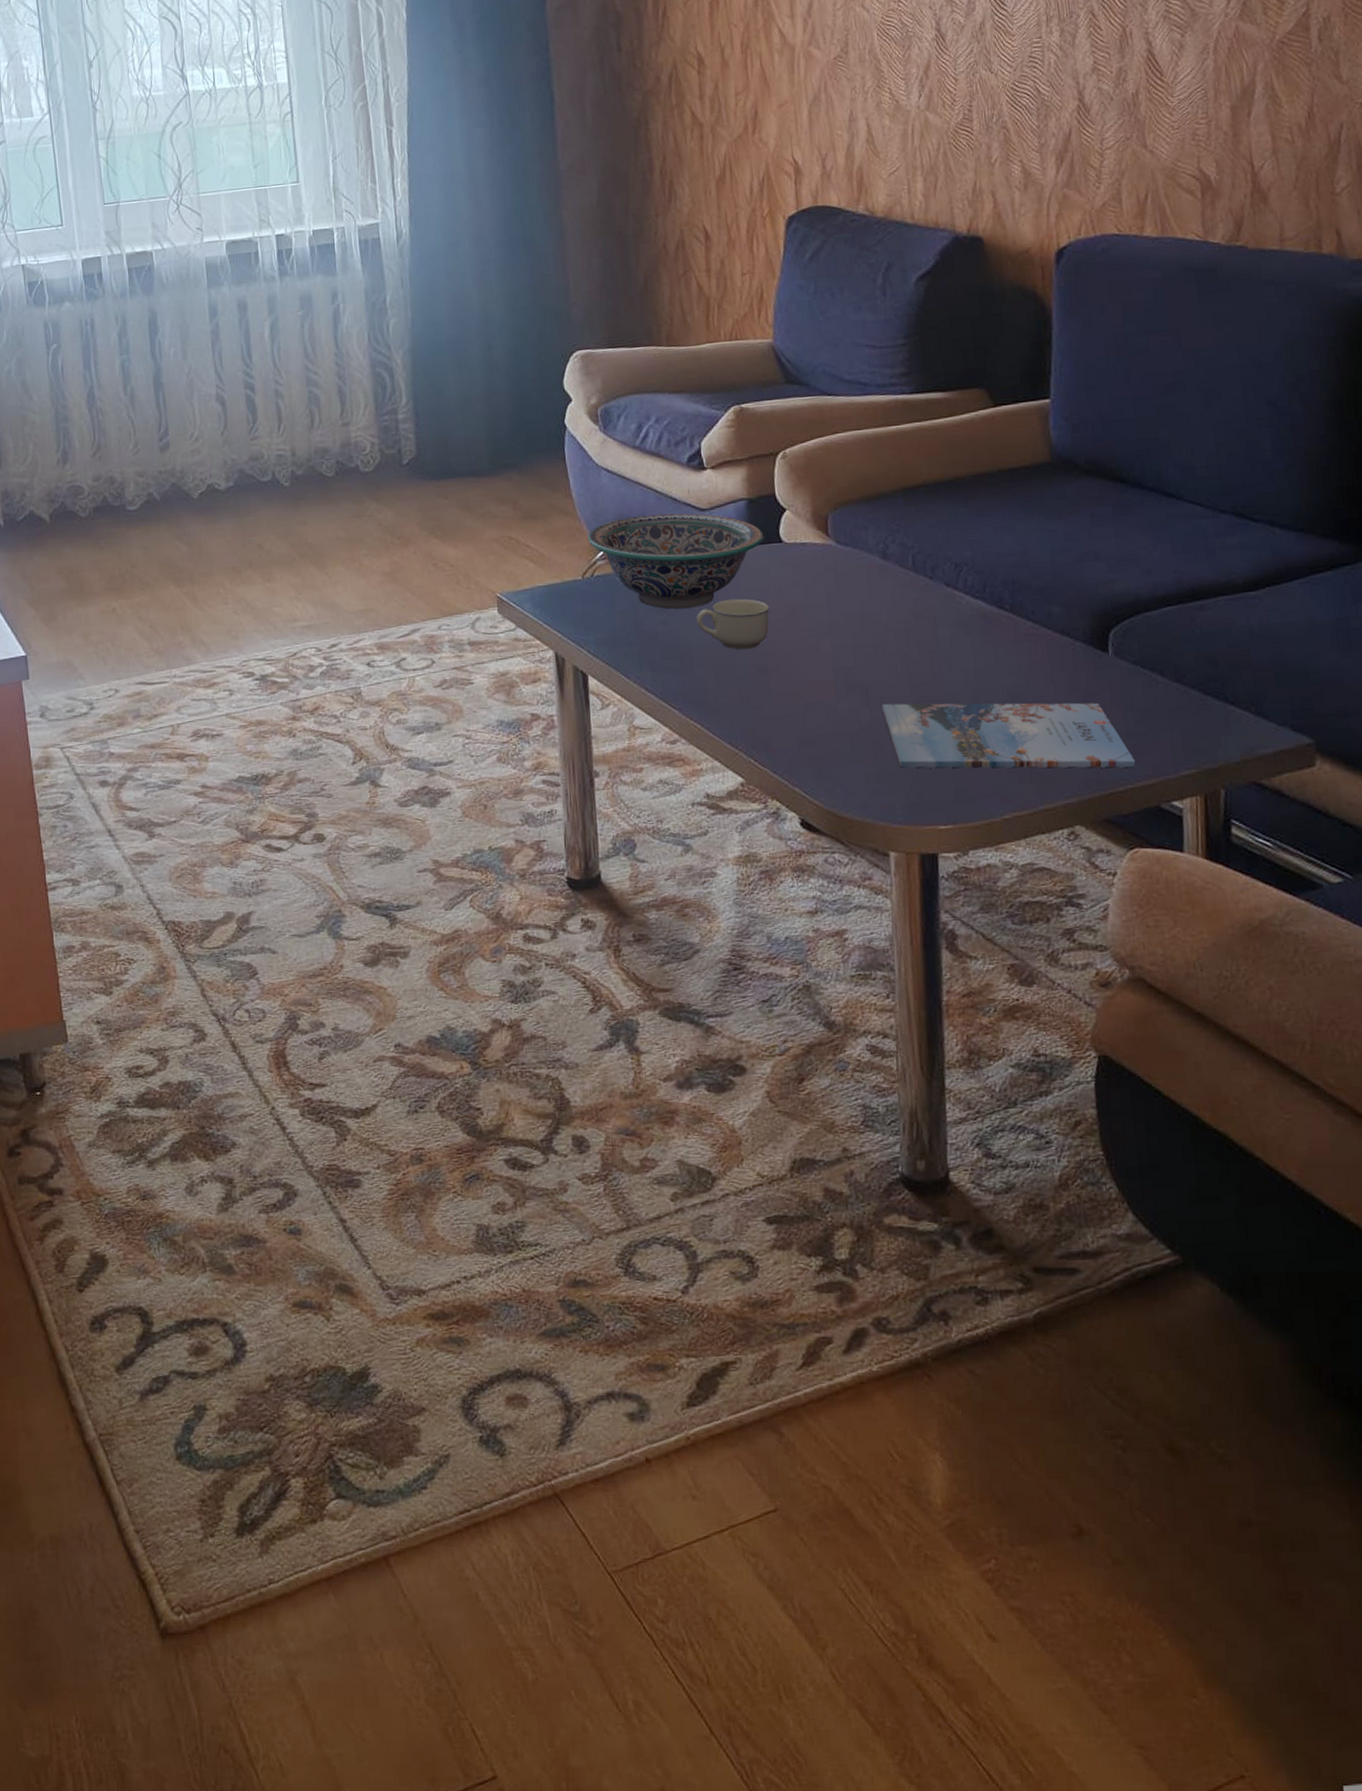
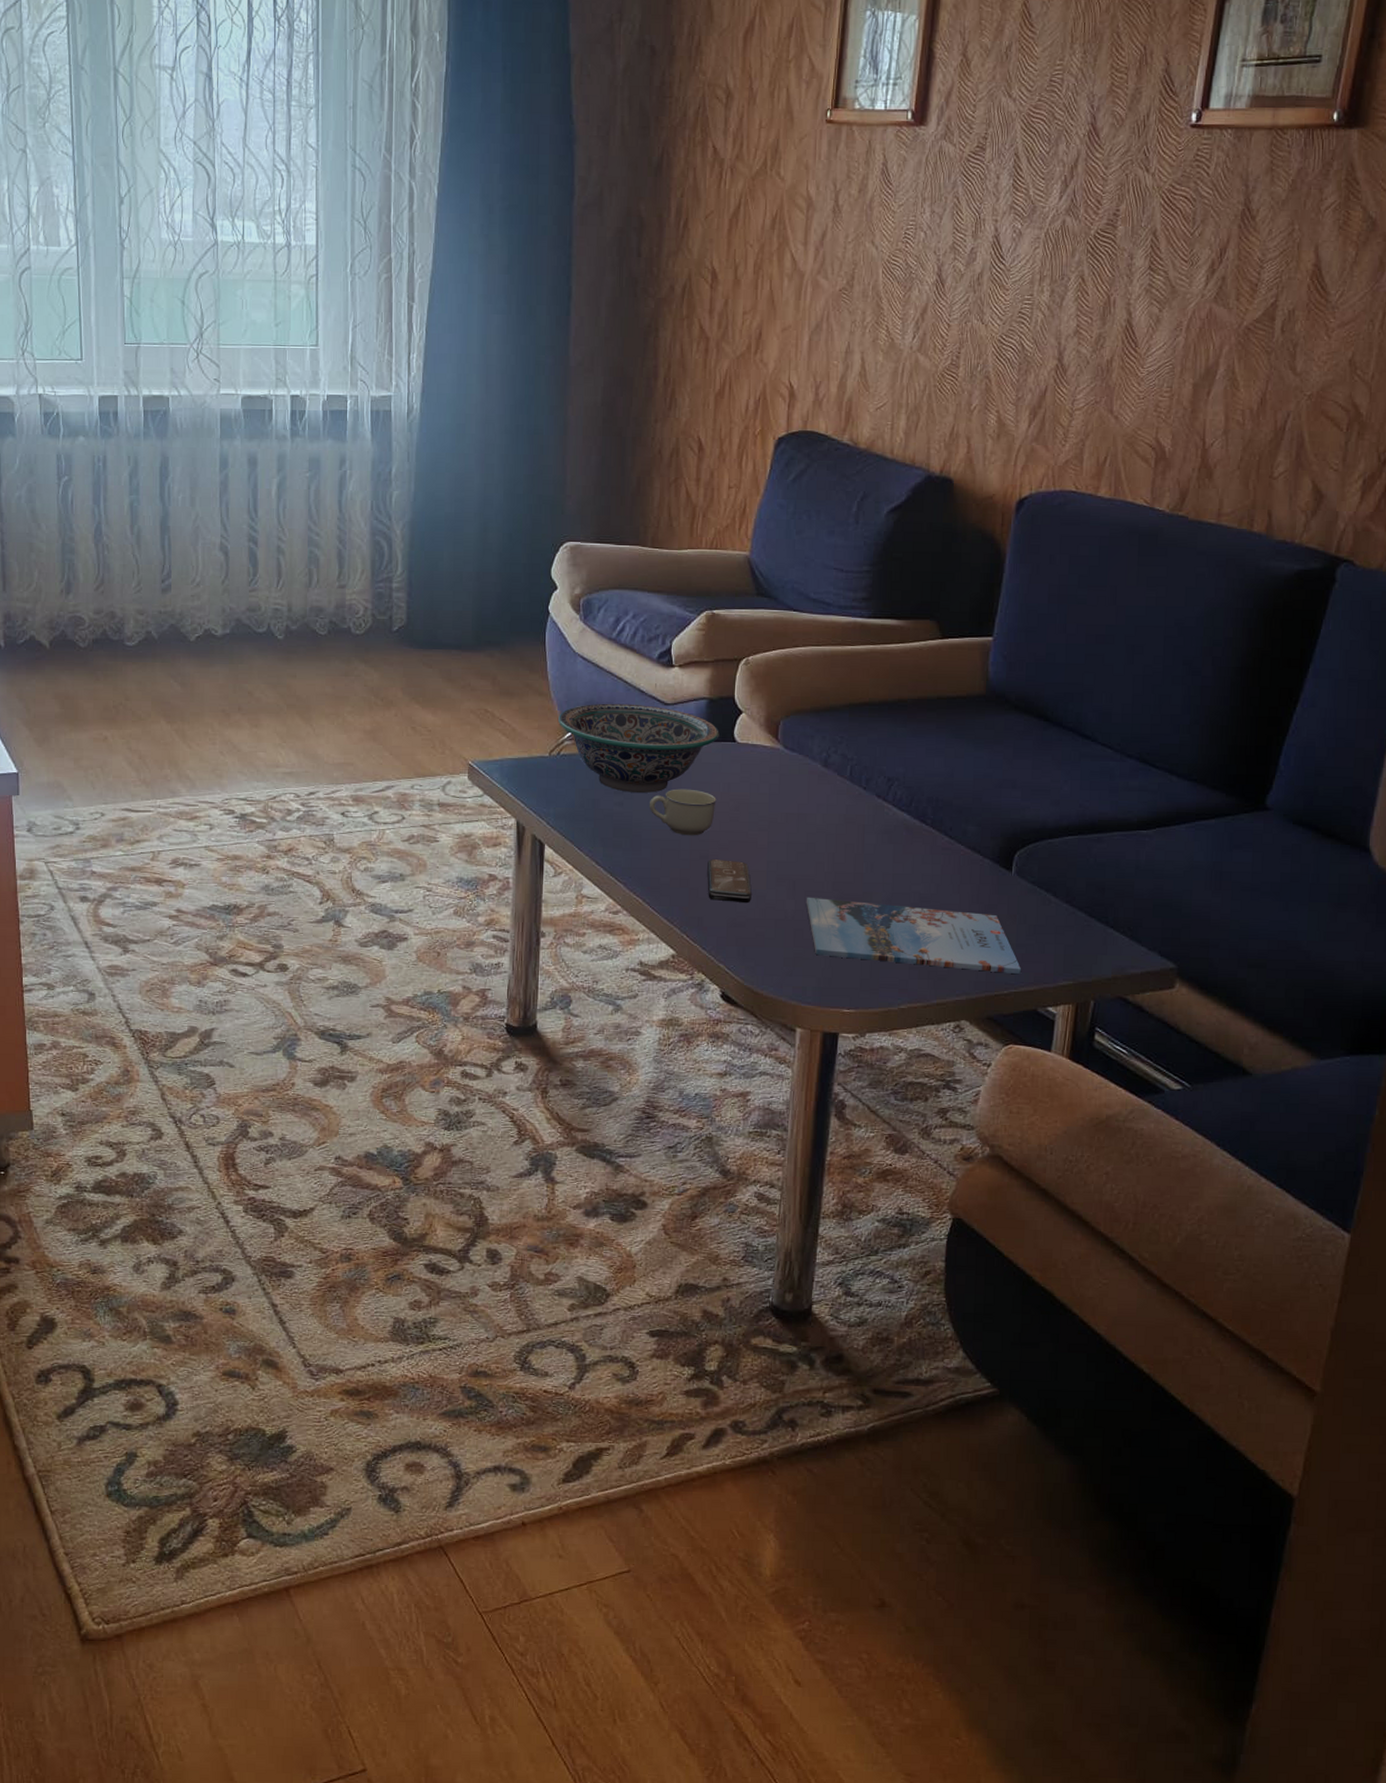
mobile phone: none [767,672,821,718] -> present [706,859,752,904]

